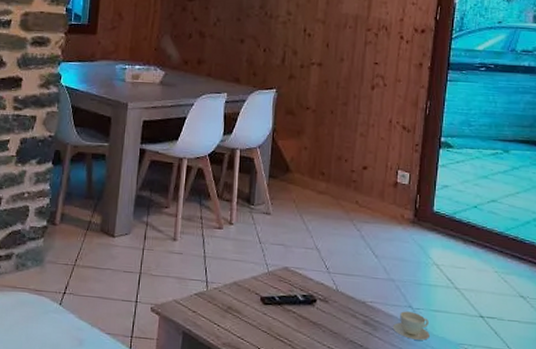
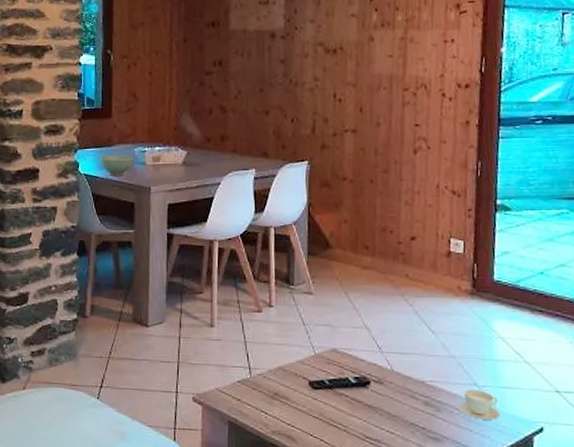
bowl: none [81,69,114,90] -> present [99,155,134,176]

